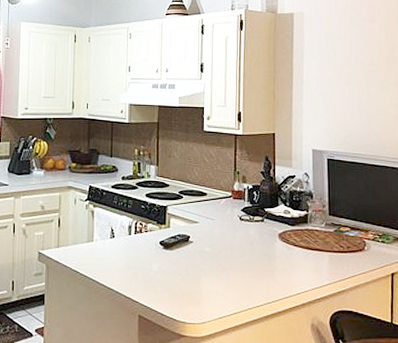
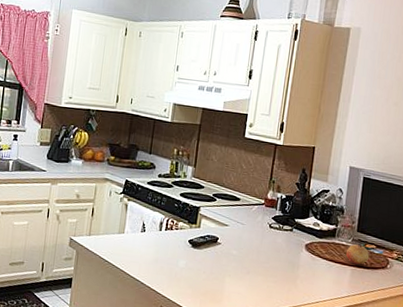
fruit: none [321,228,345,250] -> present [346,244,370,265]

